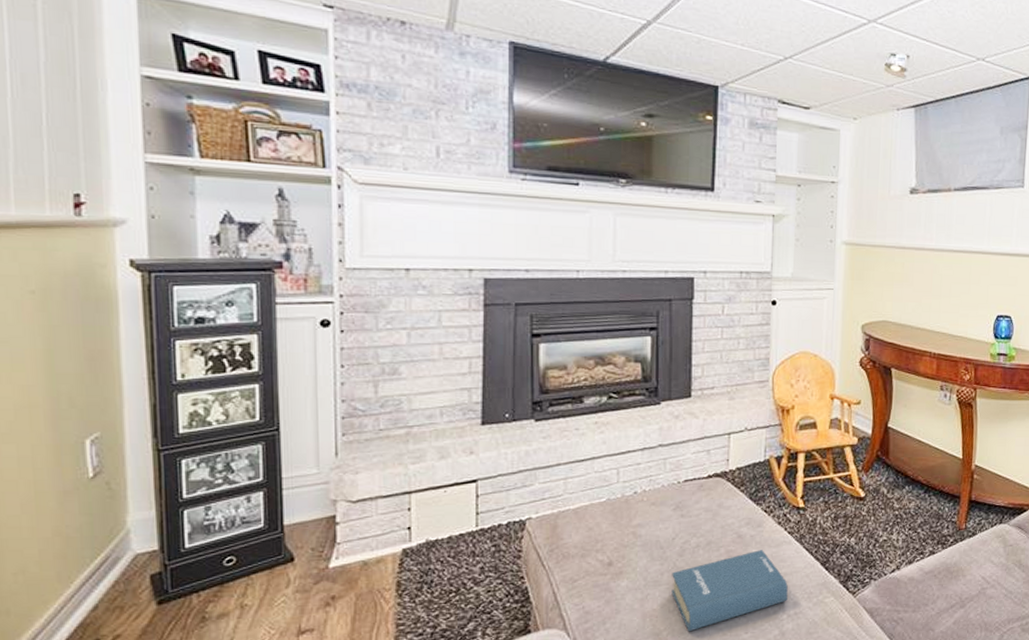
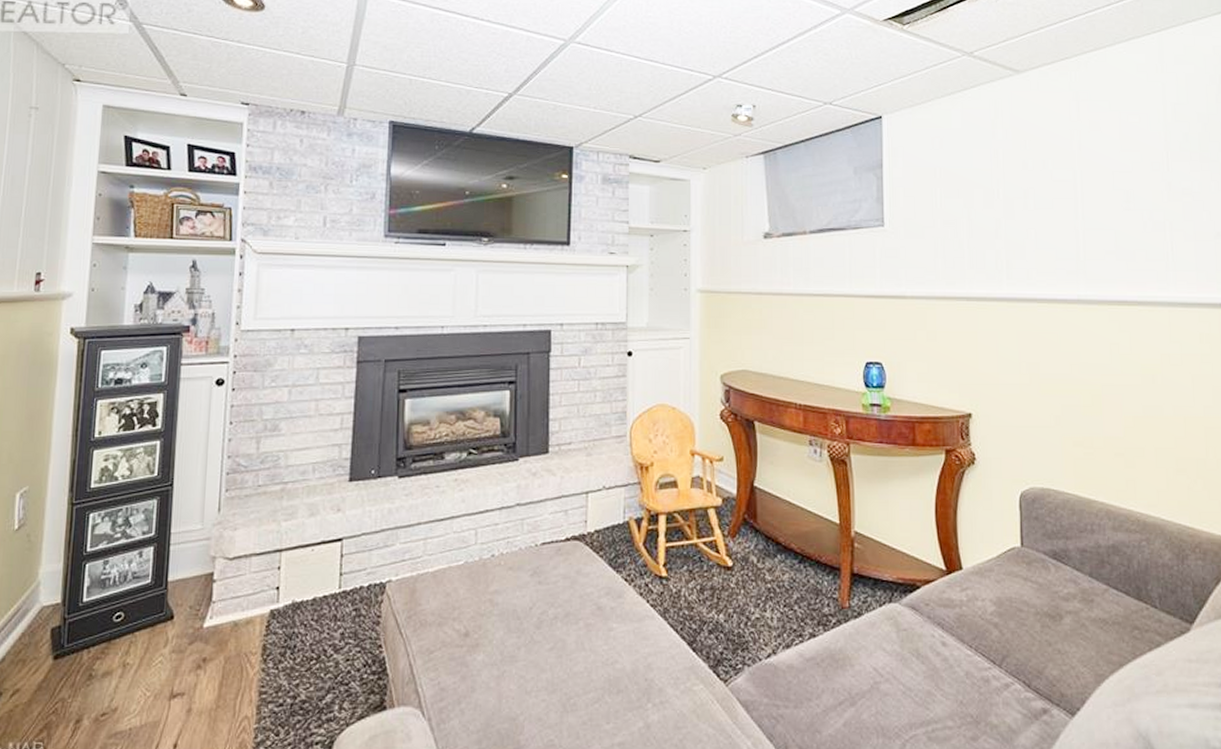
hardback book: present [671,550,788,632] -> none [528,625,652,718]

